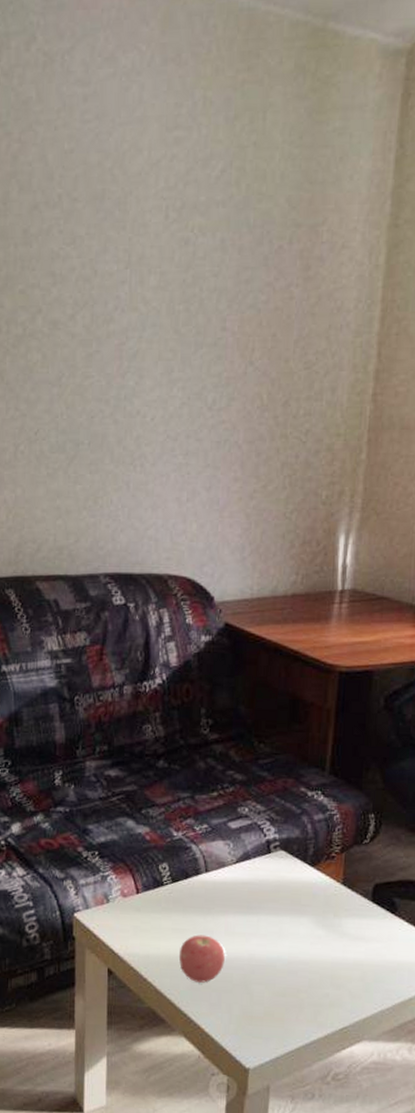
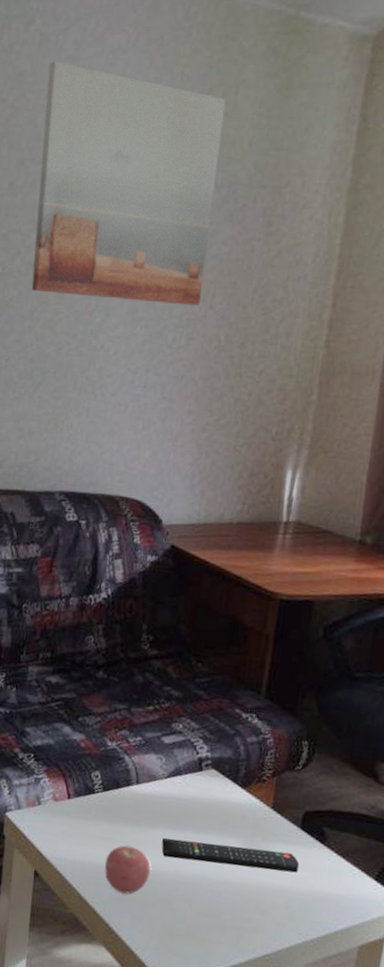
wall art: none [56,86,254,362] -> present [31,61,227,306]
remote control: none [235,923,372,945] -> present [161,837,300,873]

